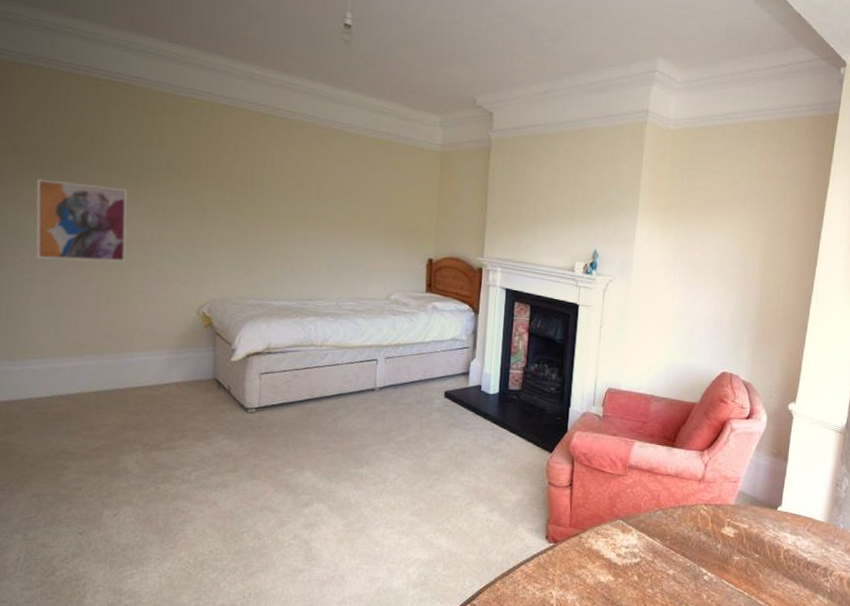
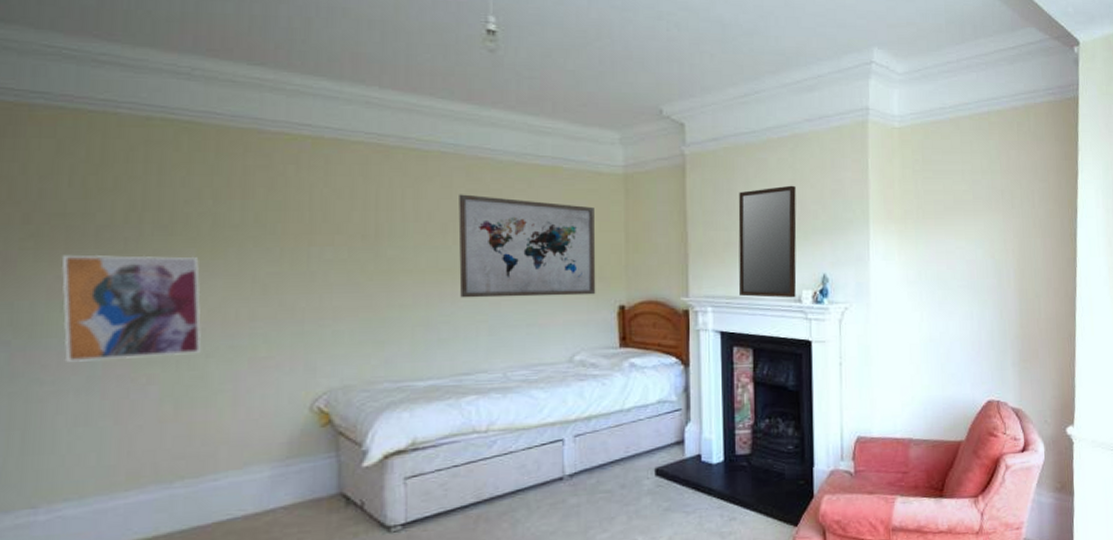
wall art: none [309,157,416,248] -> present [458,194,596,298]
home mirror: none [524,172,579,268] -> present [738,185,797,298]

